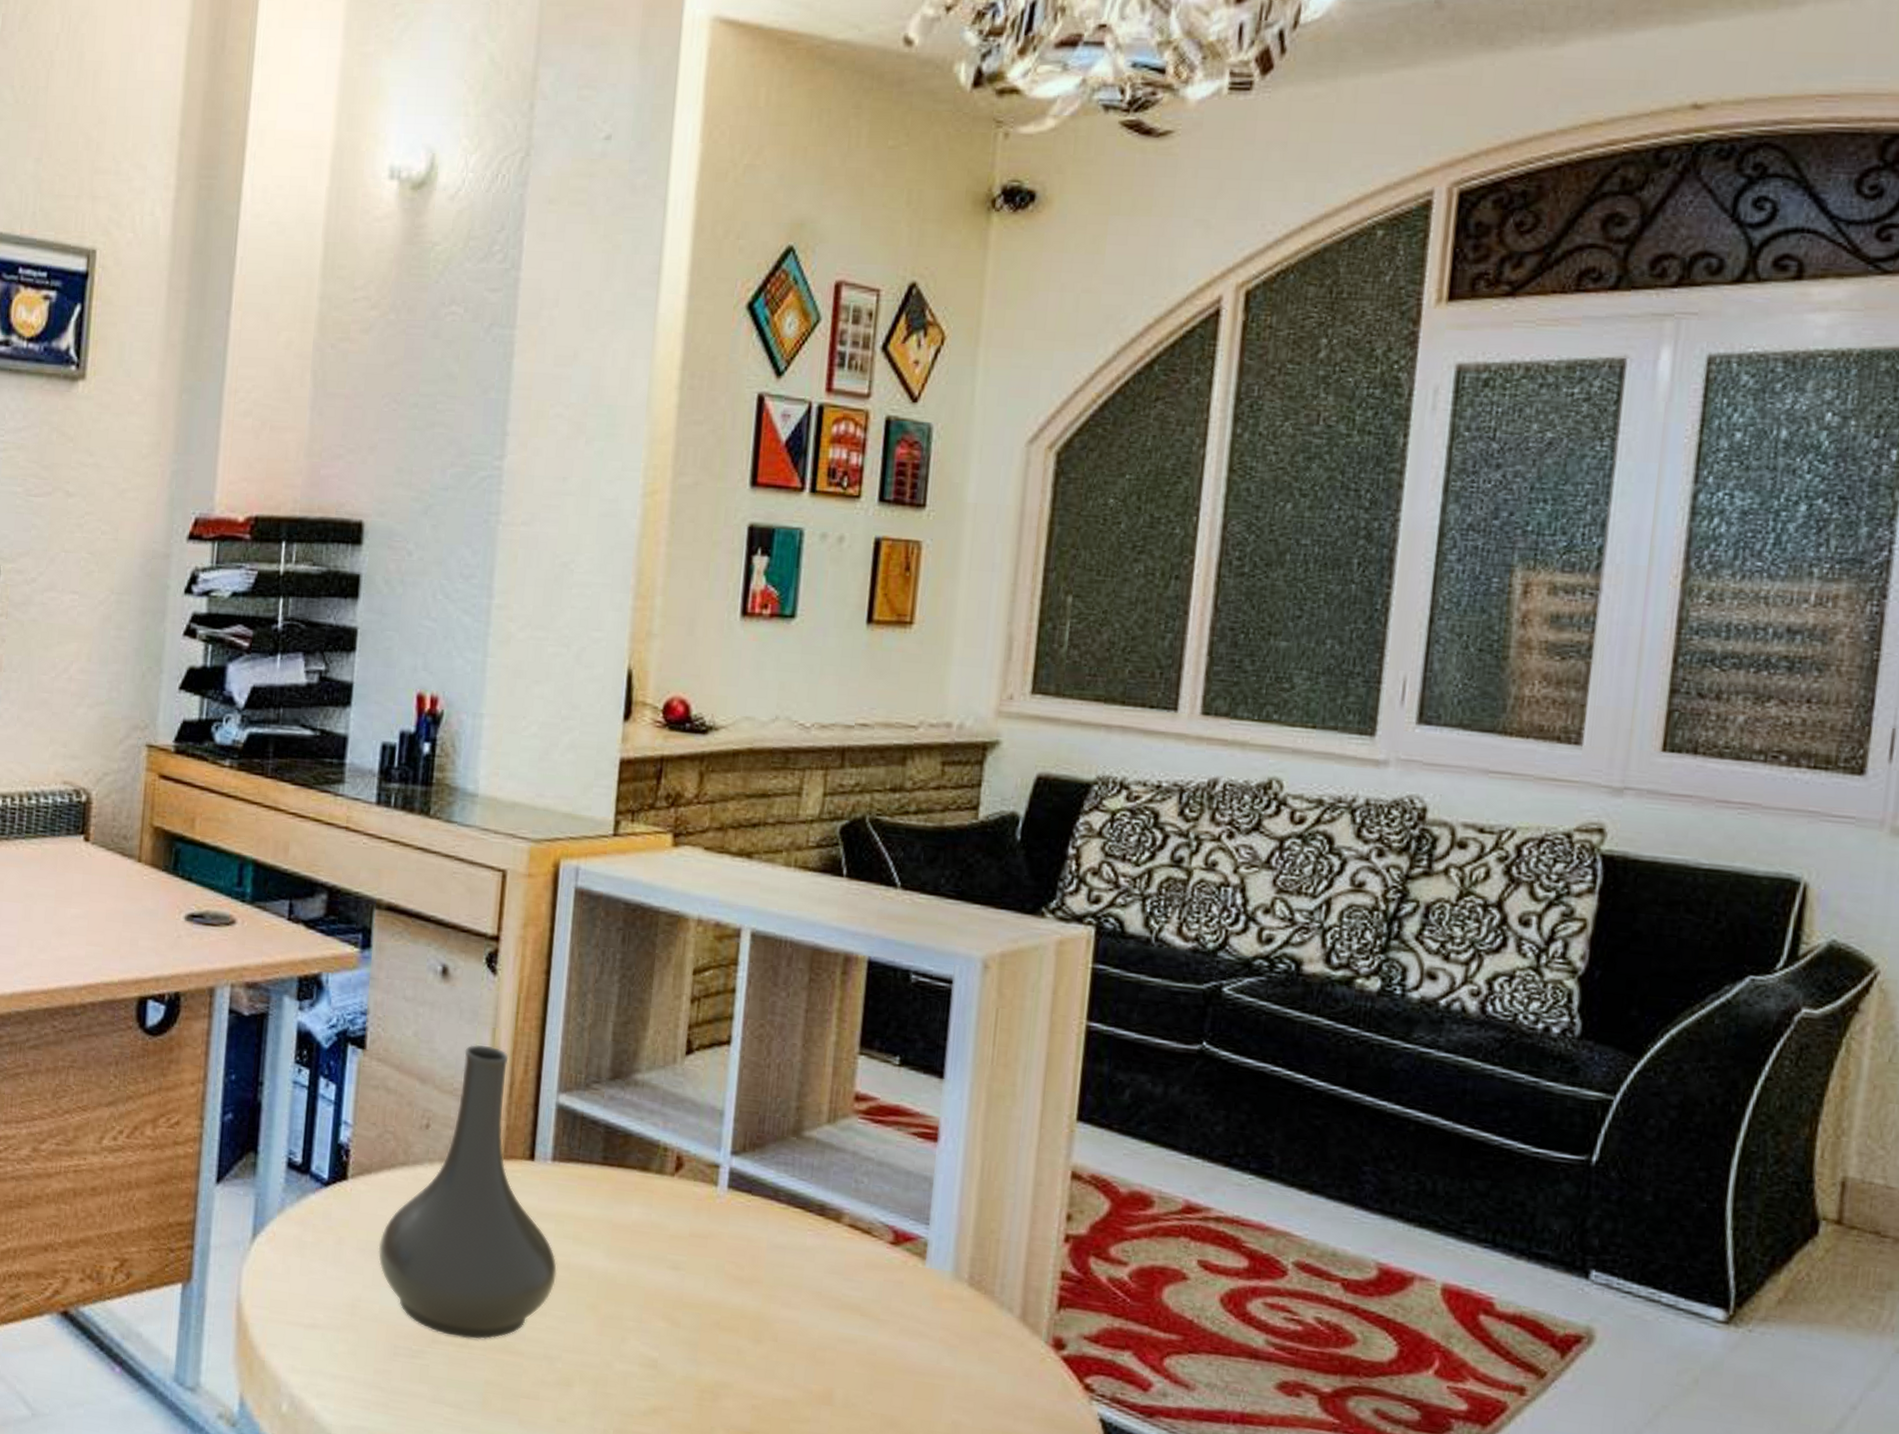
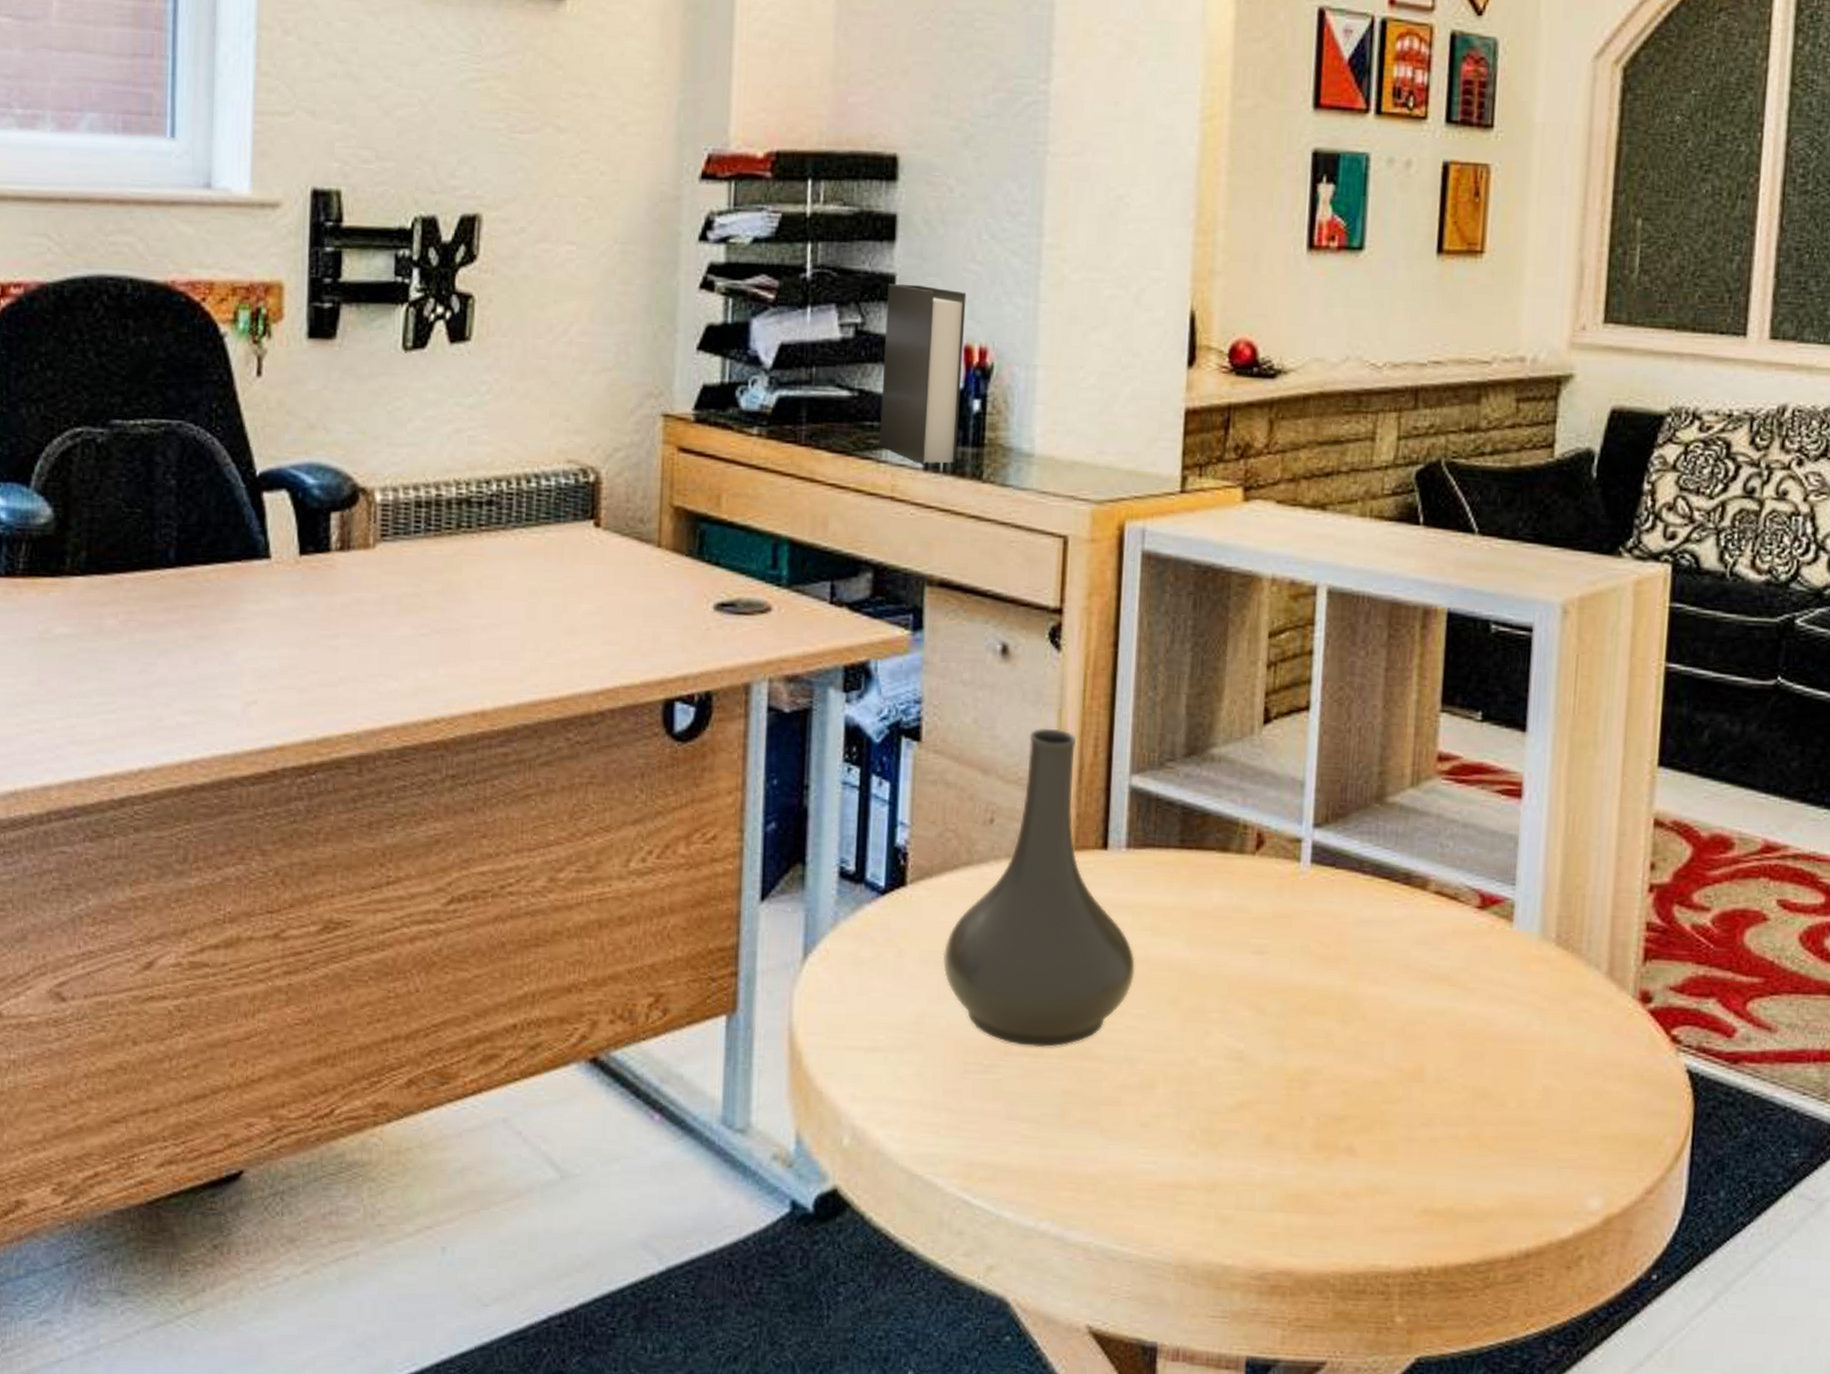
binder: none [337,635,421,802] -> present [879,283,967,466]

